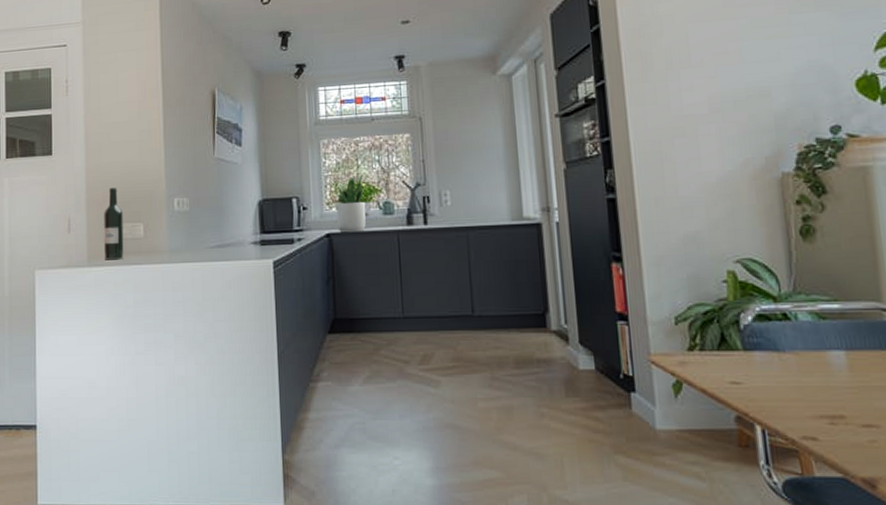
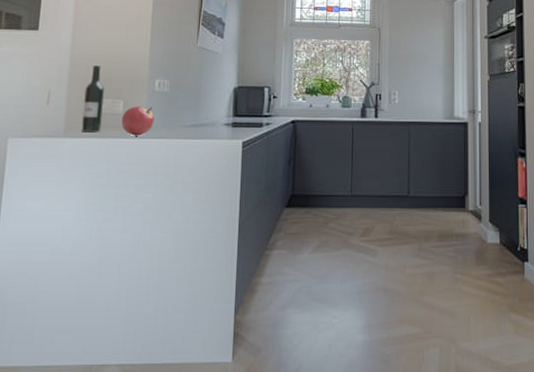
fruit: none [143,228,177,261] -> present [121,106,155,136]
planter: present [336,176,366,232] -> none [302,72,328,120]

